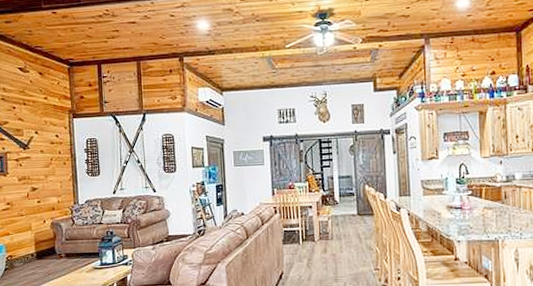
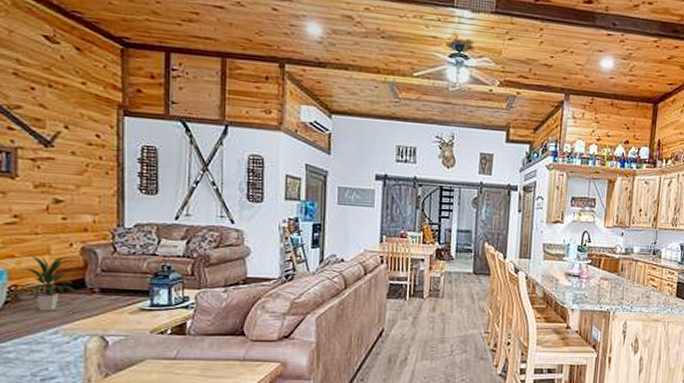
indoor plant: none [13,231,49,274] -> present [19,254,76,311]

